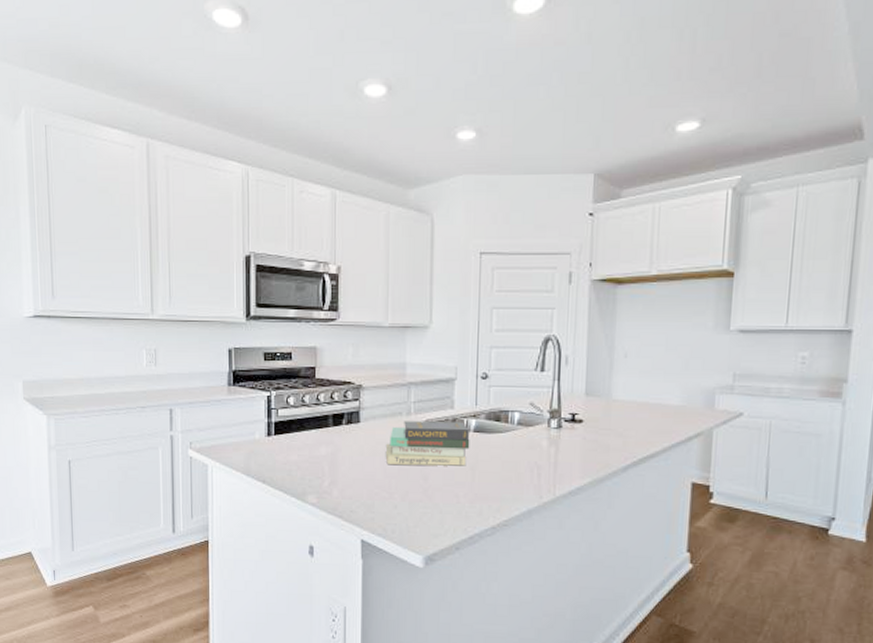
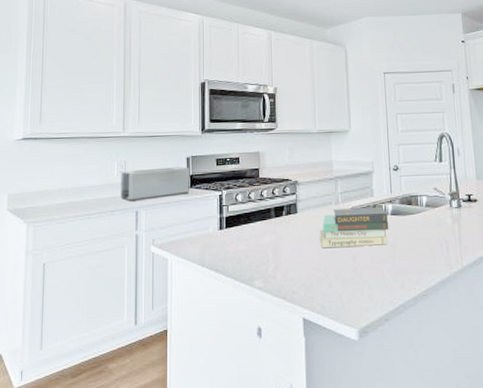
toaster: none [151,359,232,398] -> present [121,167,189,202]

